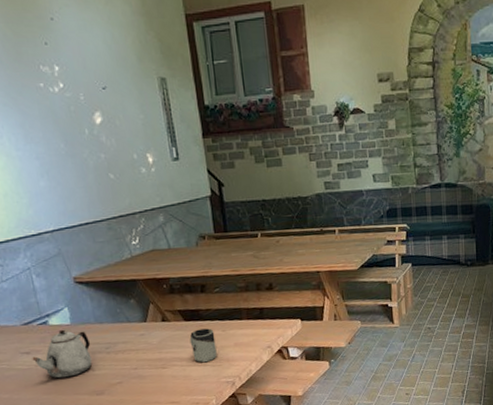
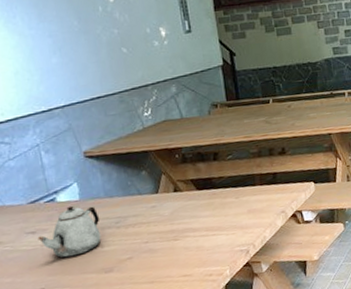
cup: present [189,328,217,363] -> none [202,196,231,232]

